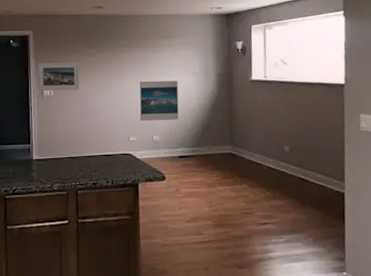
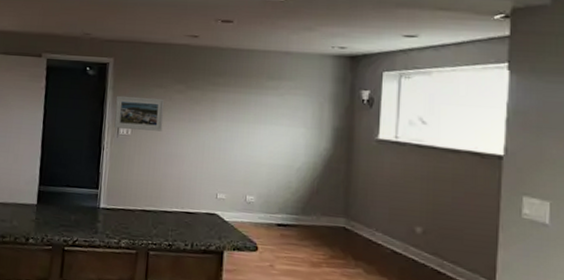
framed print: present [139,80,179,121] -> none [233,127,283,179]

